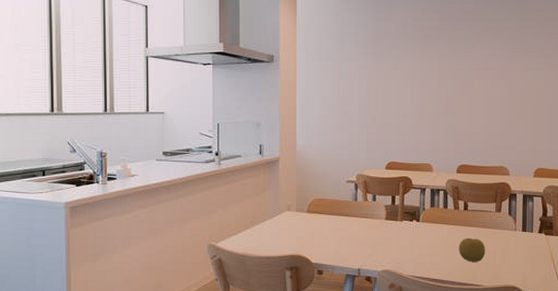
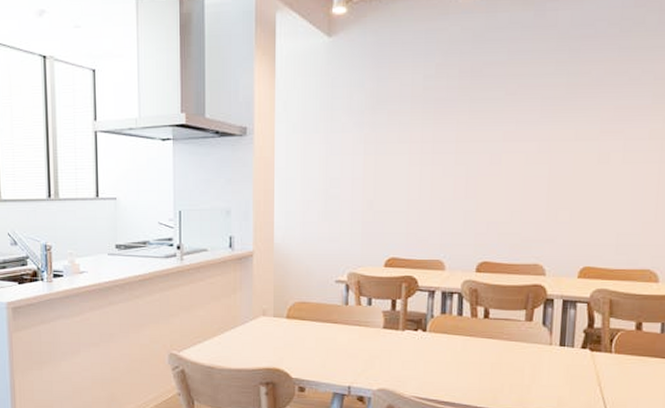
fruit: present [458,237,486,262] -> none [475,352,511,382]

